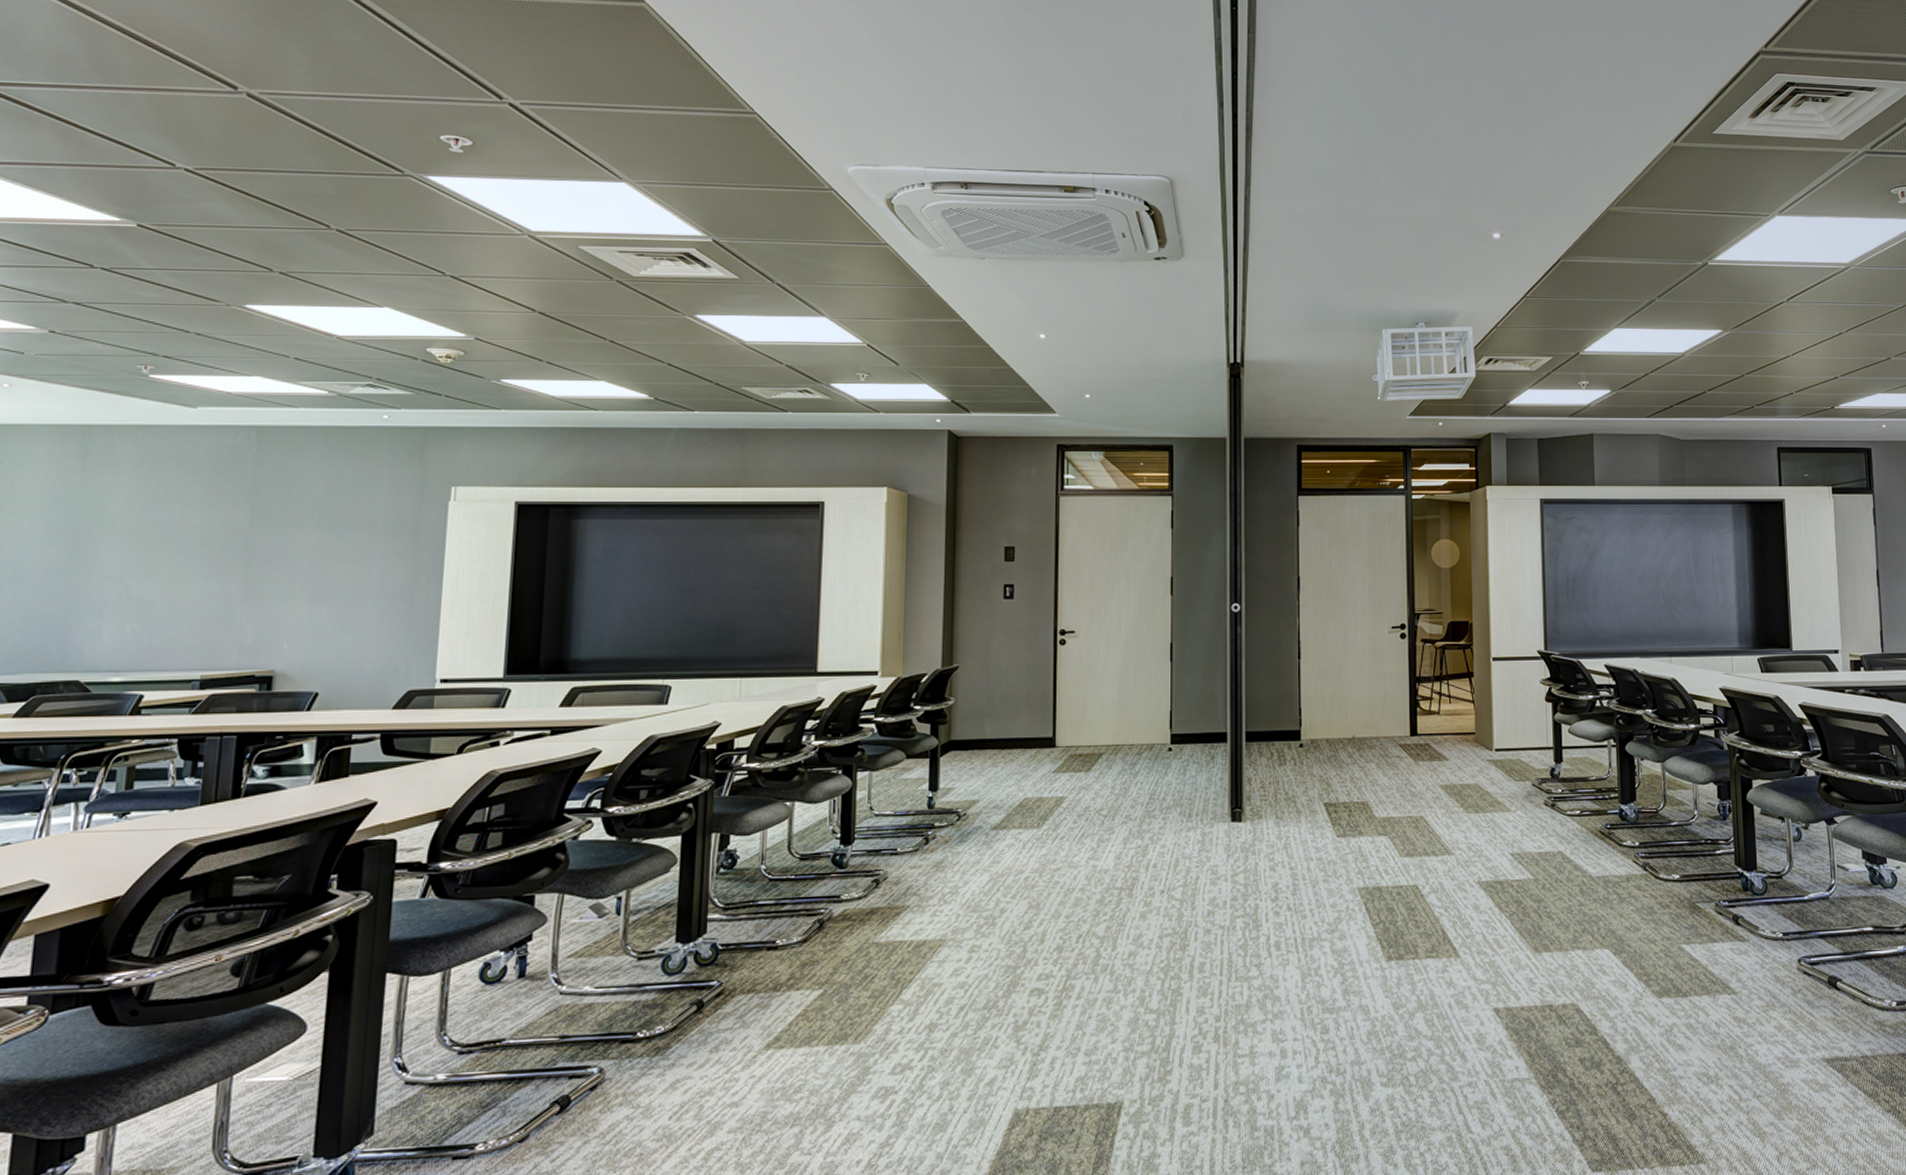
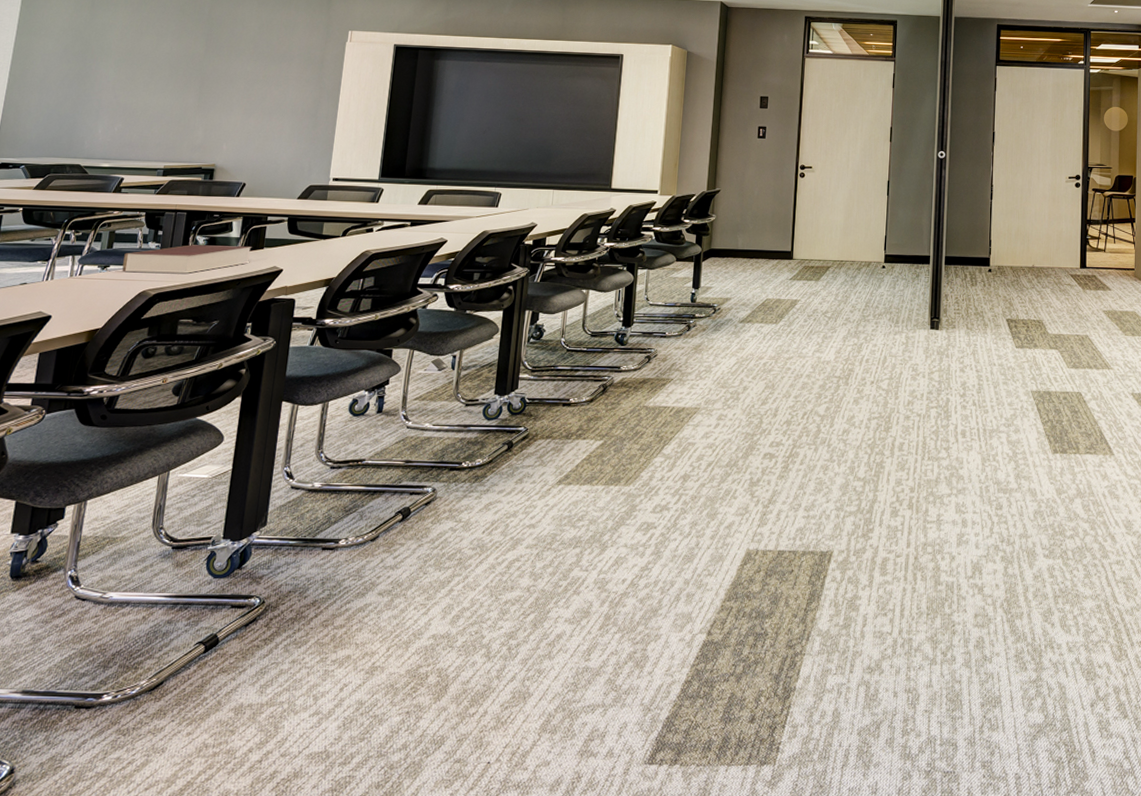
book: none [148,775,332,818] -> present [122,245,252,273]

